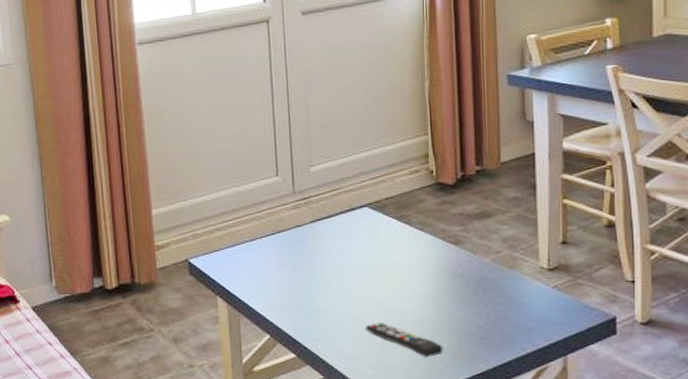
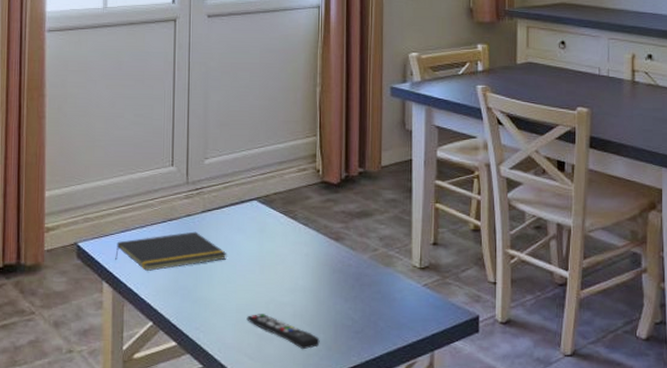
notepad: none [227,242,341,284] -> present [115,231,227,271]

